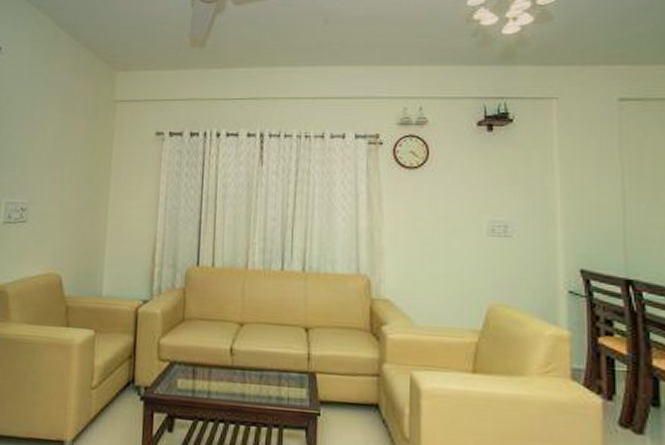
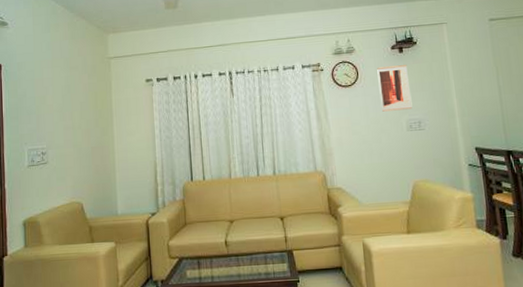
wall art: none [455,147,498,208] -> present [377,65,413,112]

